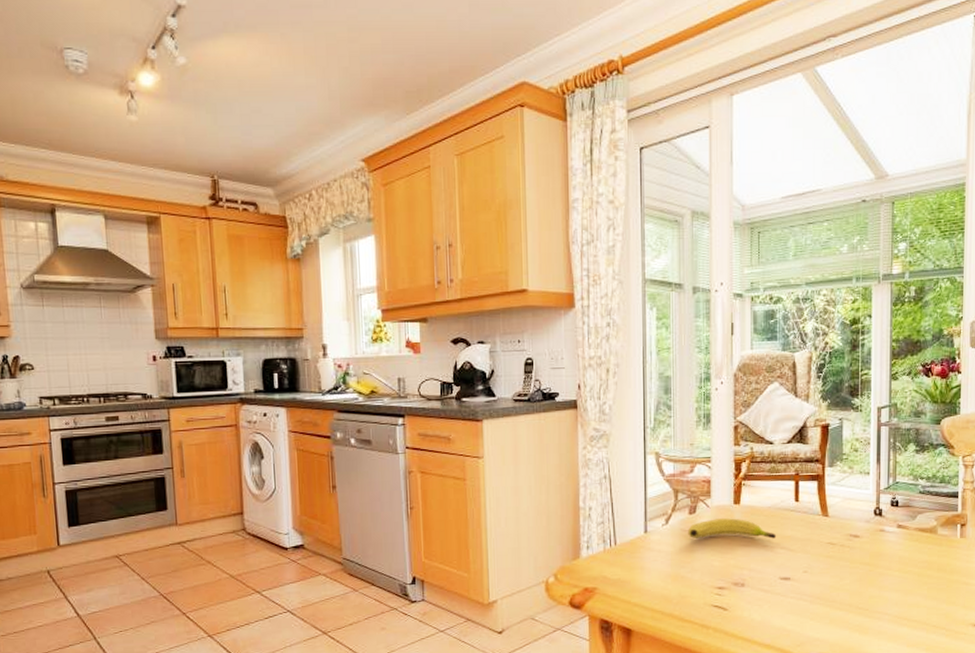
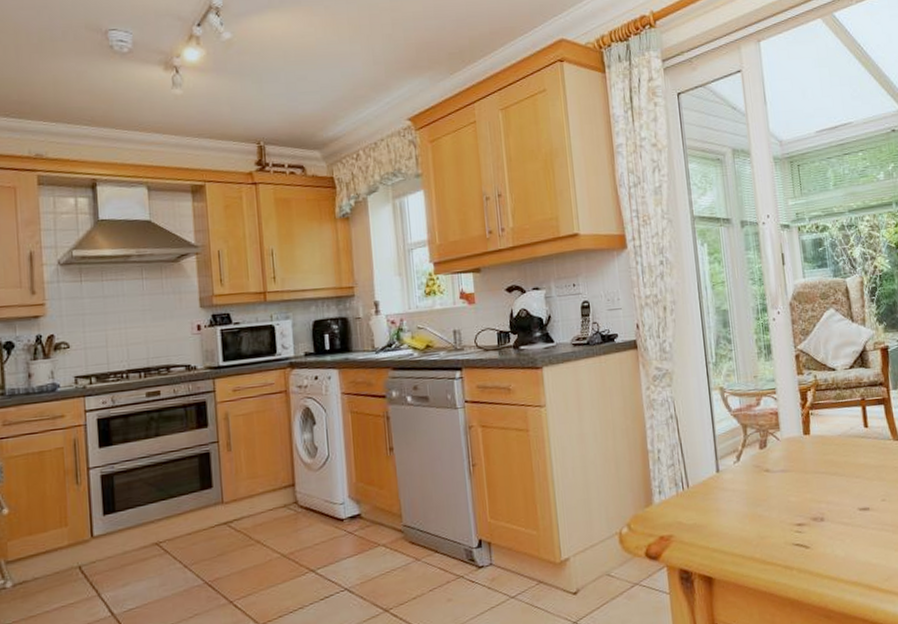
fruit: present [688,518,777,539] -> none [760,449,851,474]

